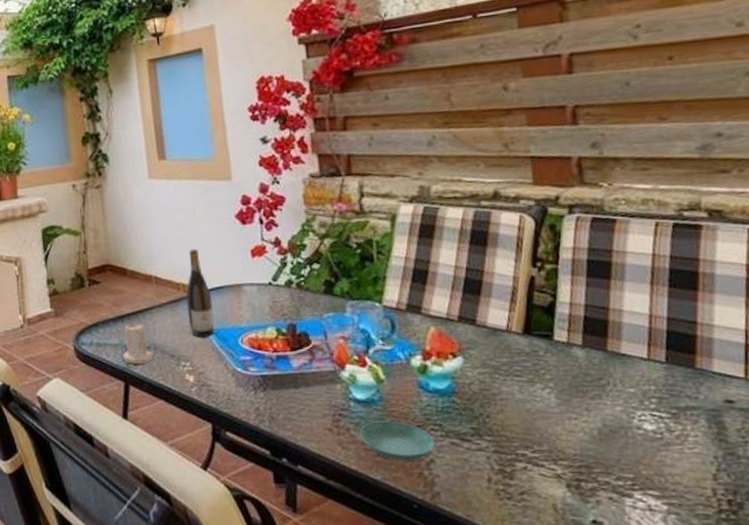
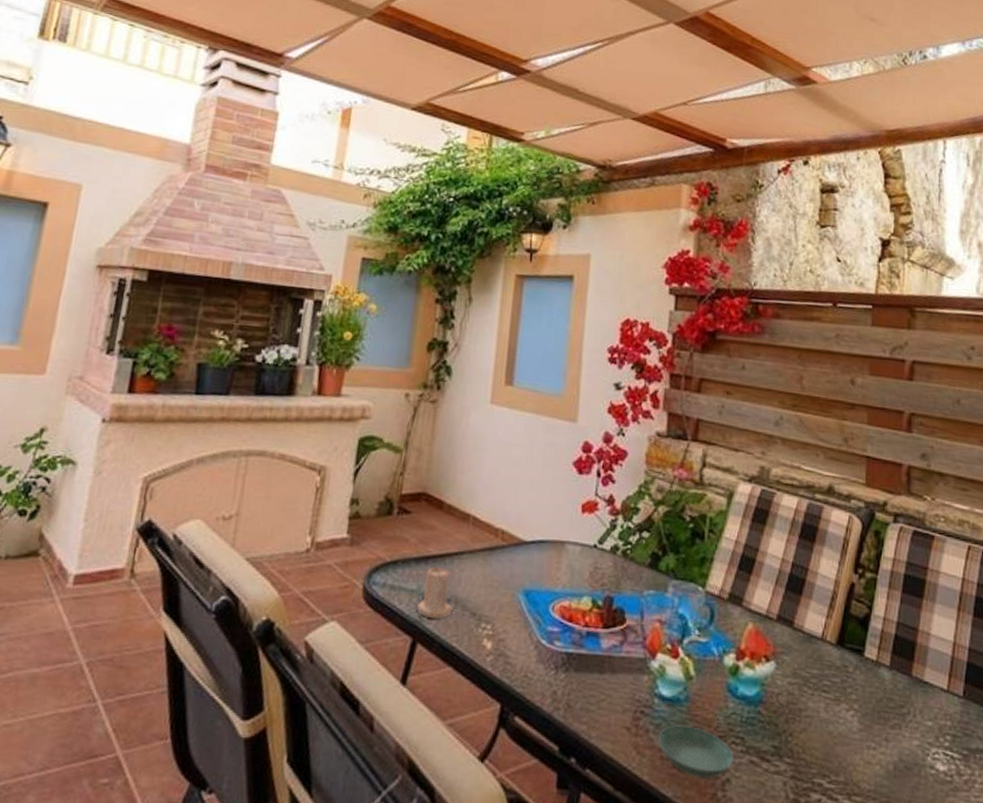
wine bottle: present [186,248,215,337] -> none [499,491,531,597]

